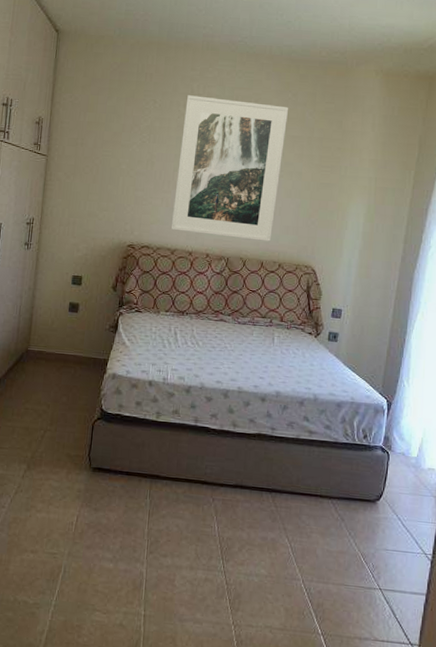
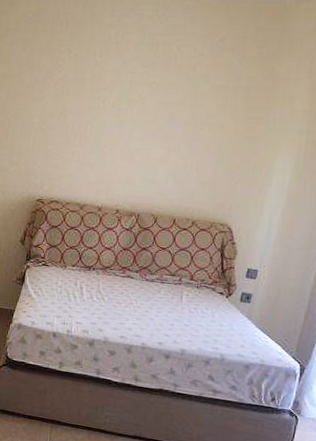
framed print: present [170,95,289,242] -> none [81,43,215,198]

